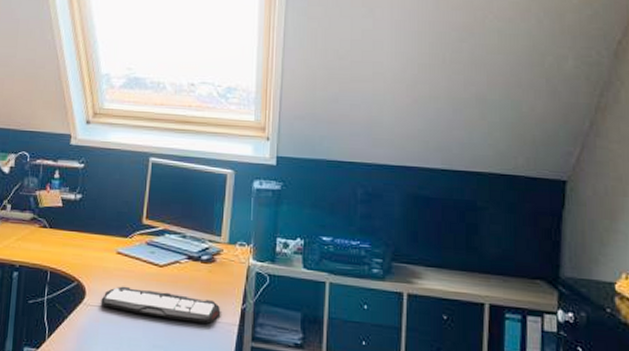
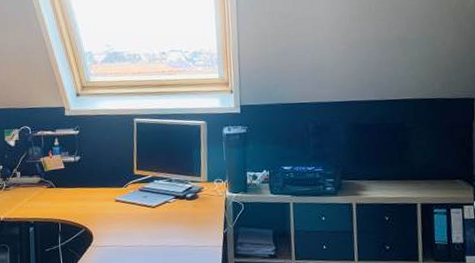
keyboard: present [100,286,220,324] -> none [106,227,206,249]

